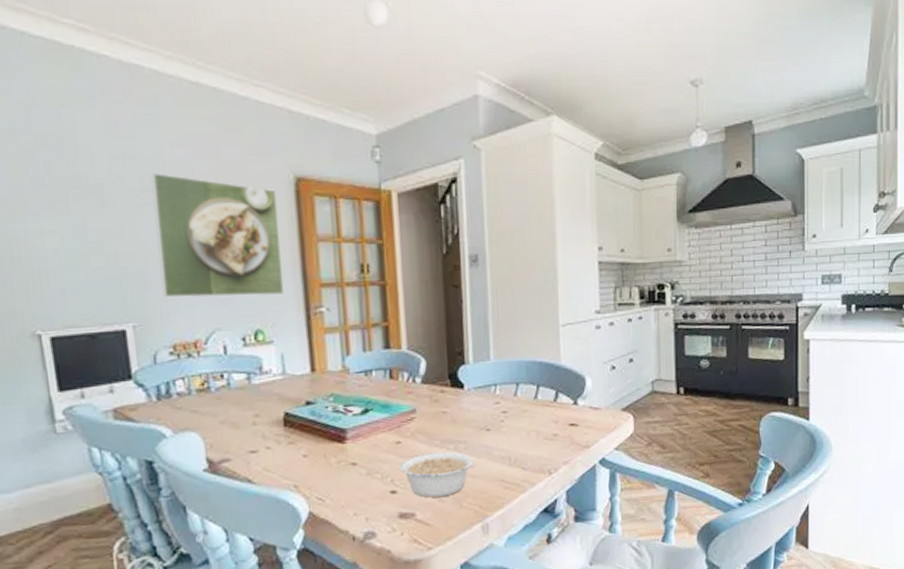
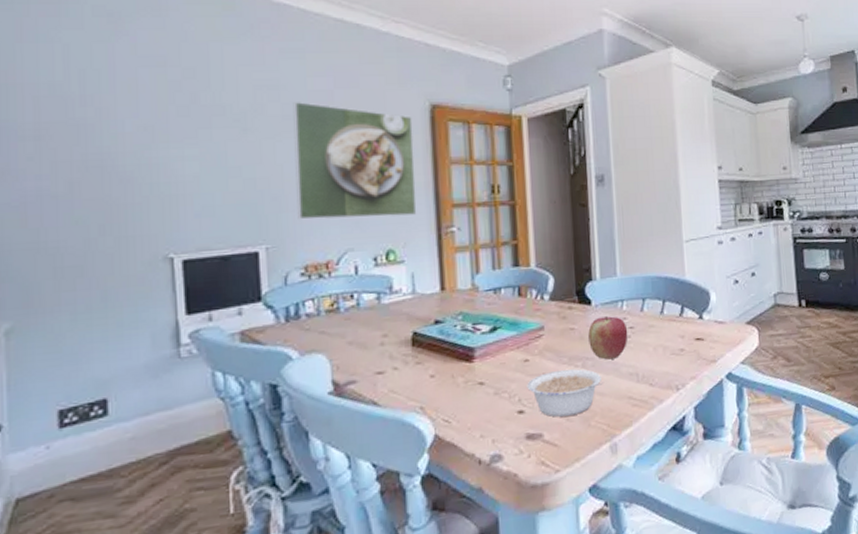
apple: none [461,400,501,443] -> present [588,316,628,360]

